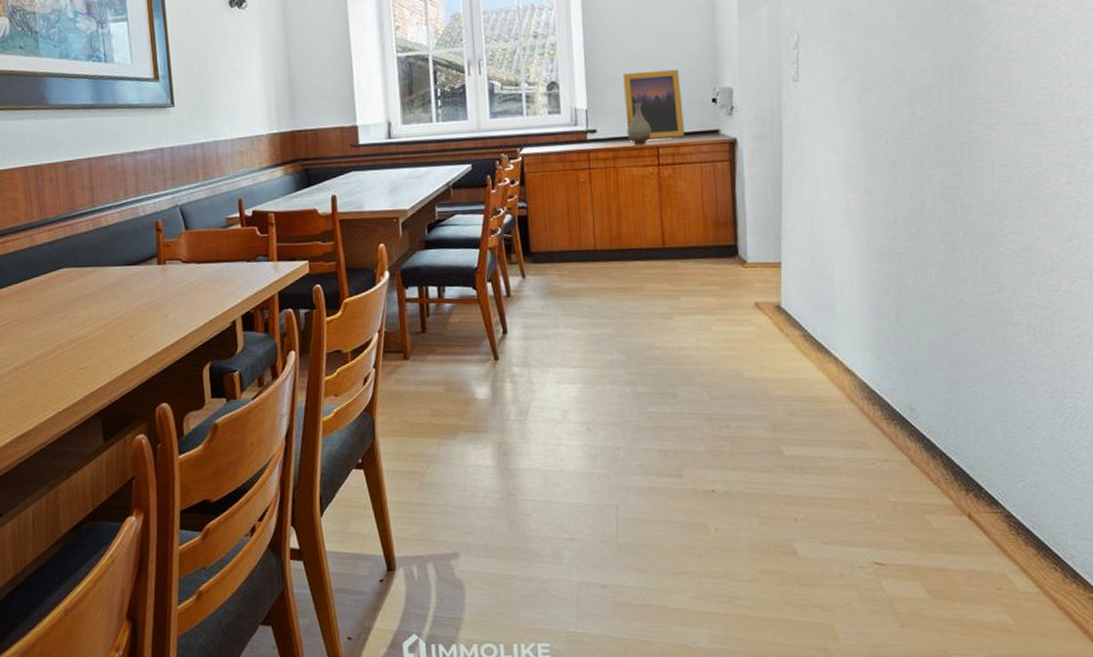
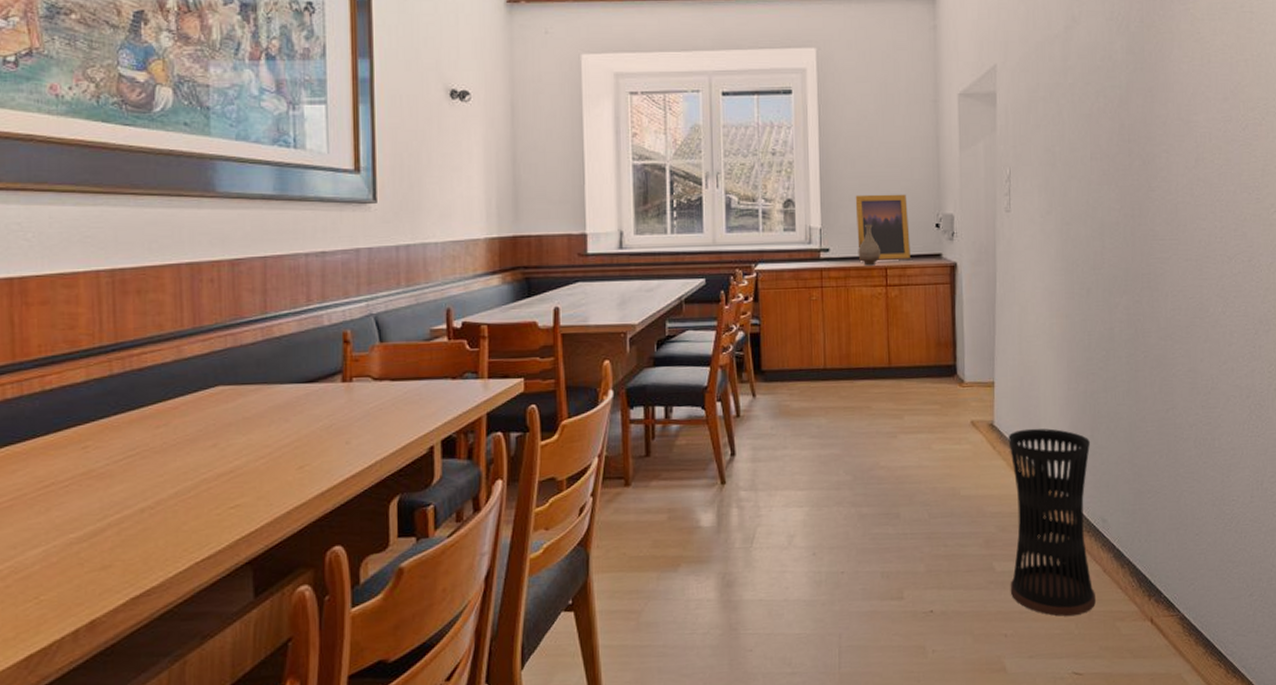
umbrella stand: none [797,310,901,505] -> present [1008,428,1096,616]

